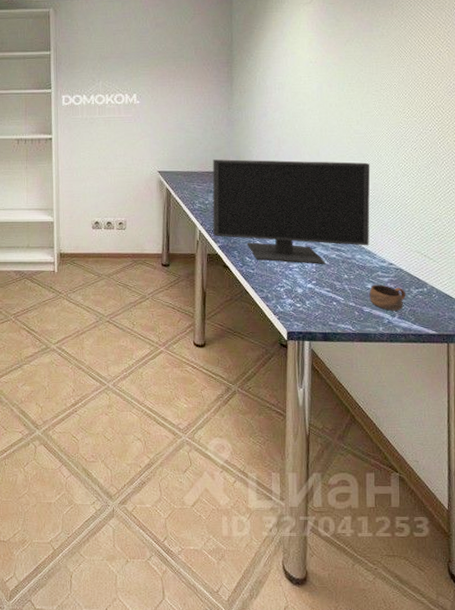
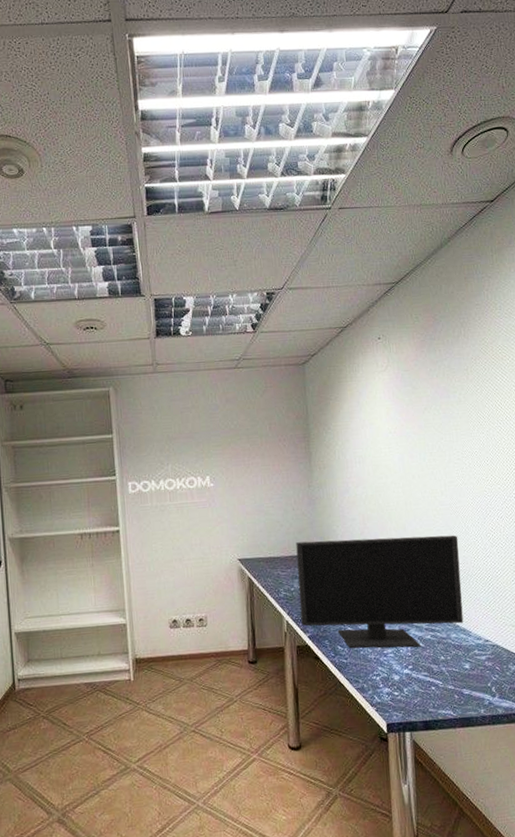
cup: present [369,284,406,311] -> none [467,663,505,691]

